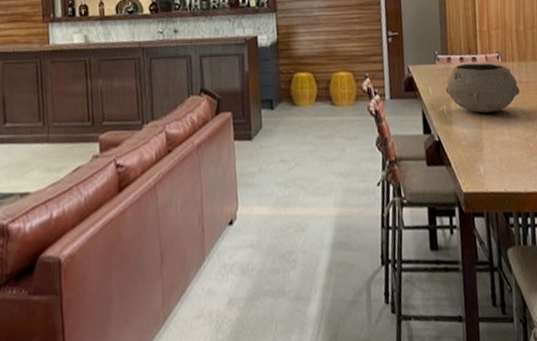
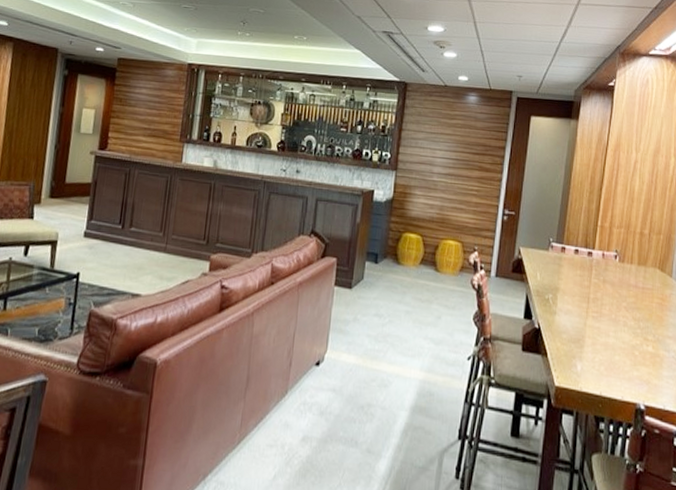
bowl: present [445,63,520,113] -> none [554,256,634,312]

